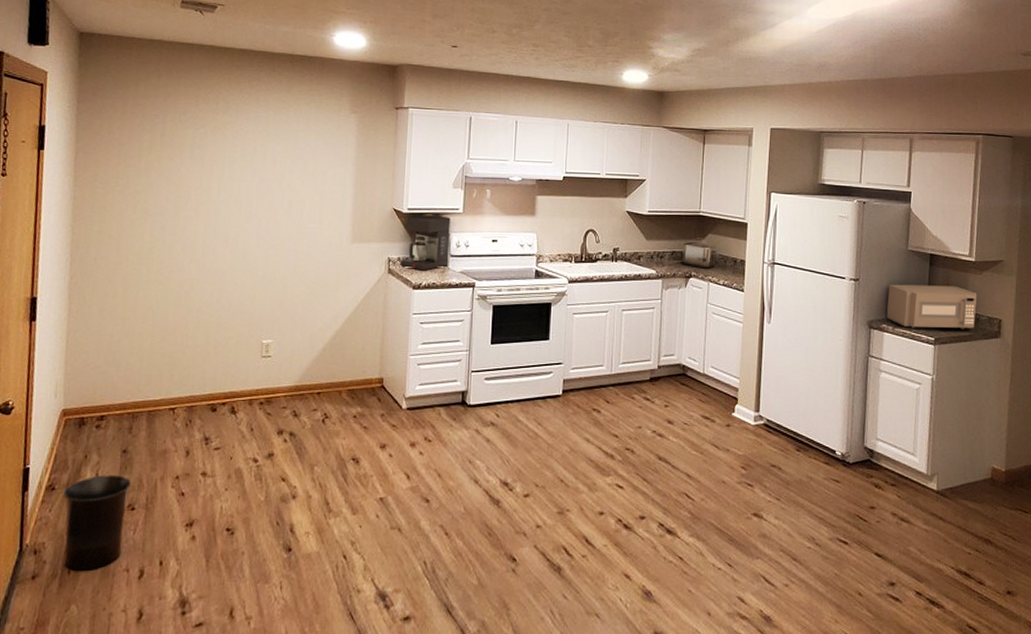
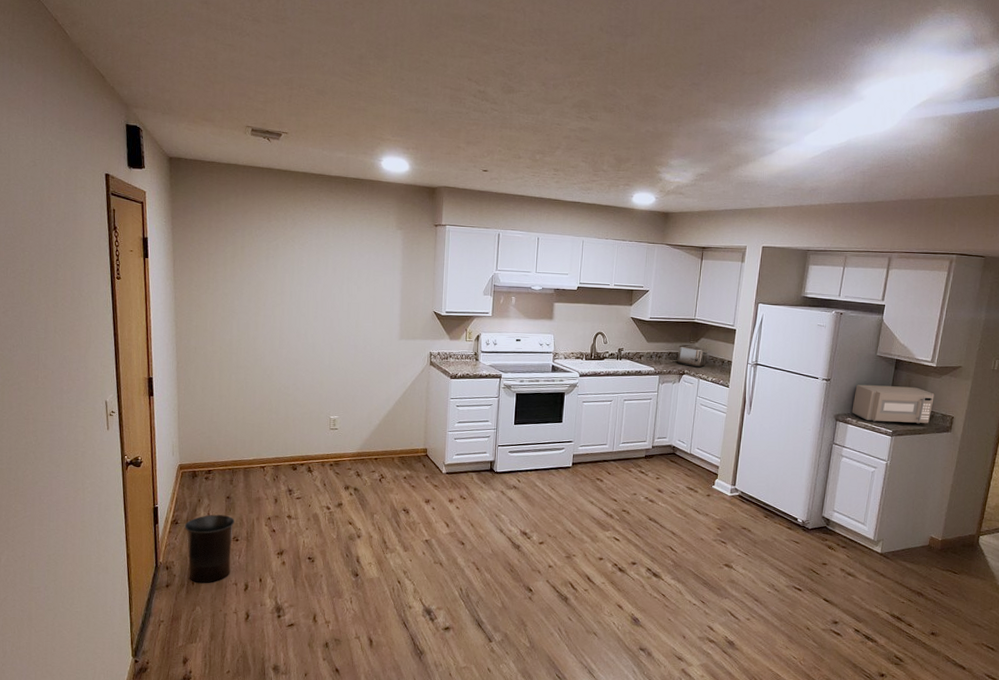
coffee maker: present [401,214,451,271] -> none [441,316,482,364]

